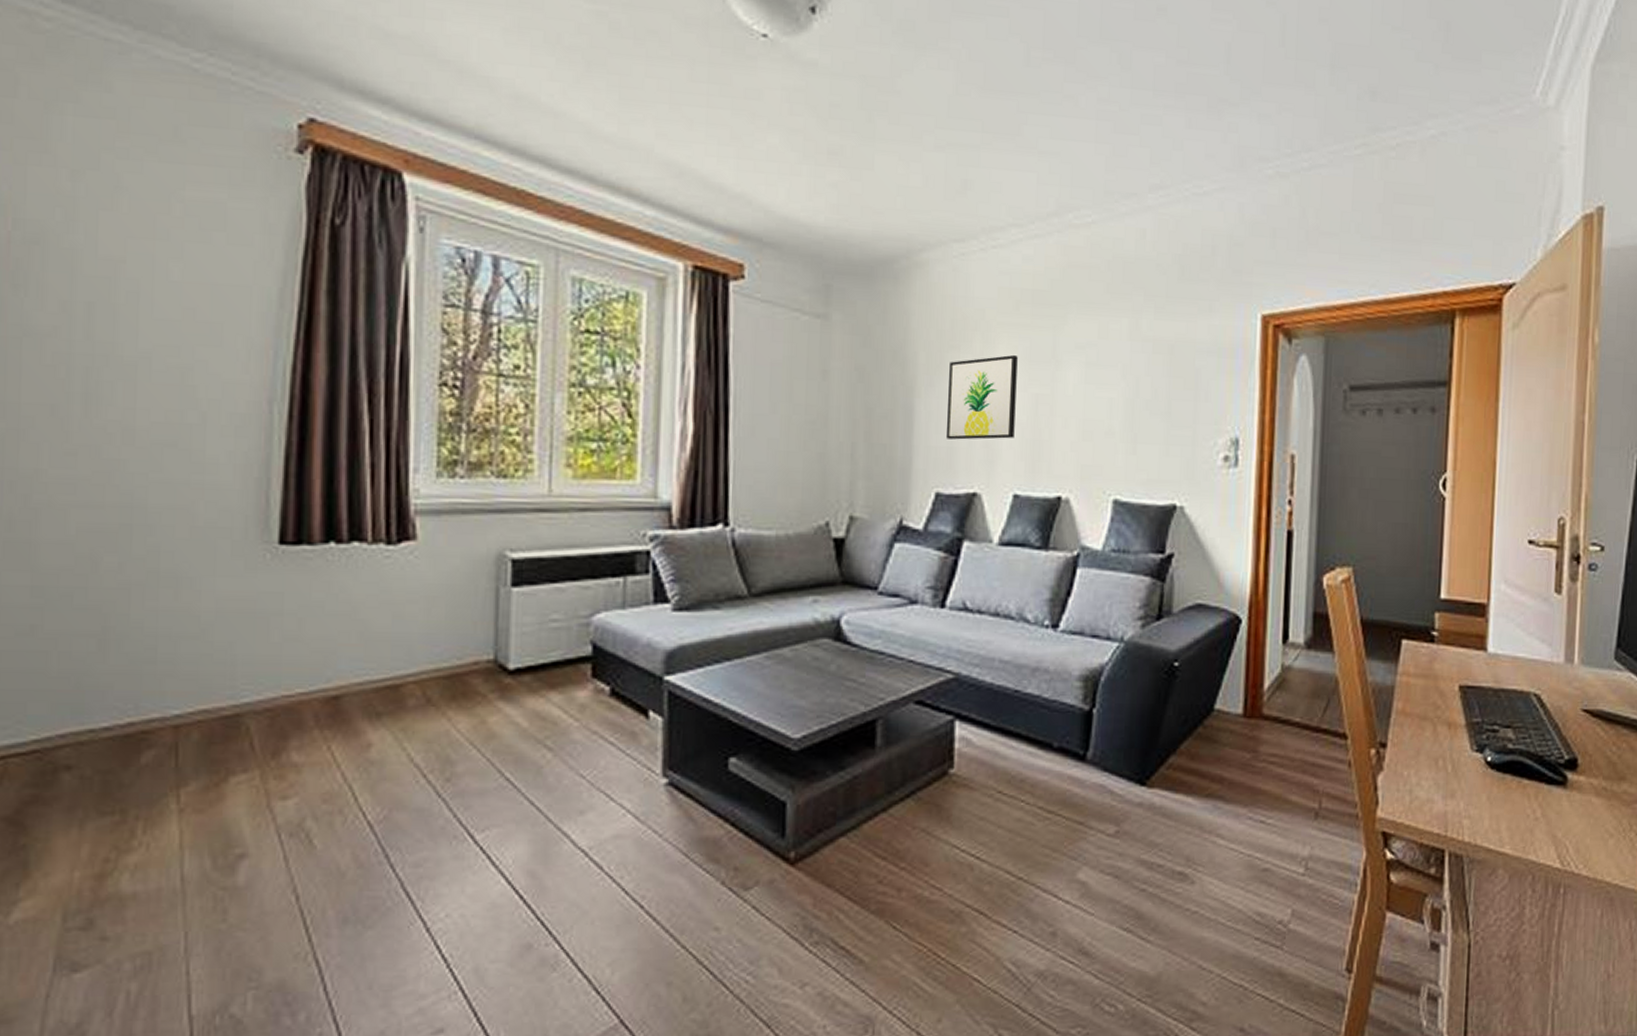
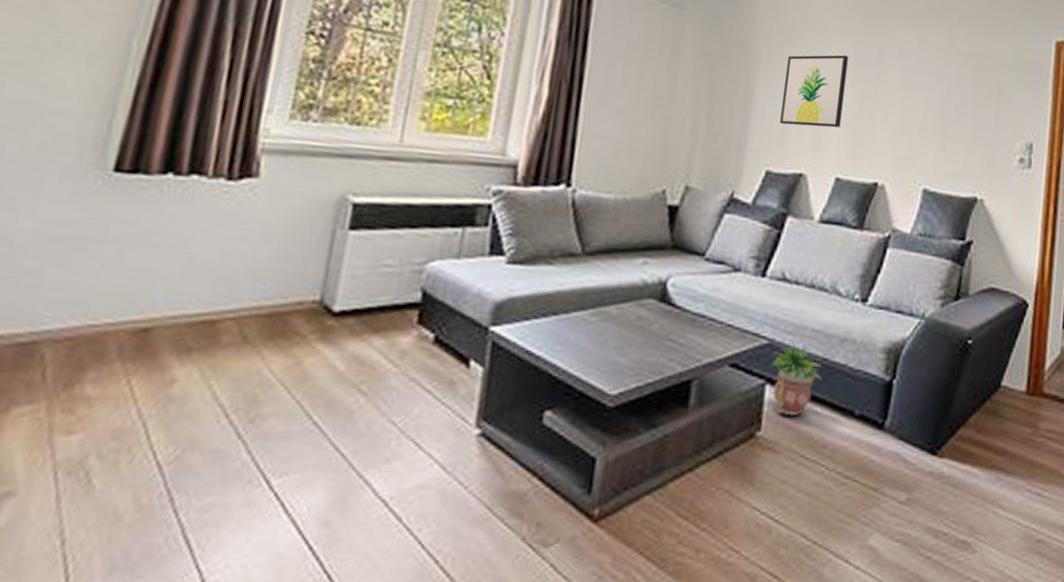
potted plant: none [959,676,1015,752] -> present [771,343,823,416]

